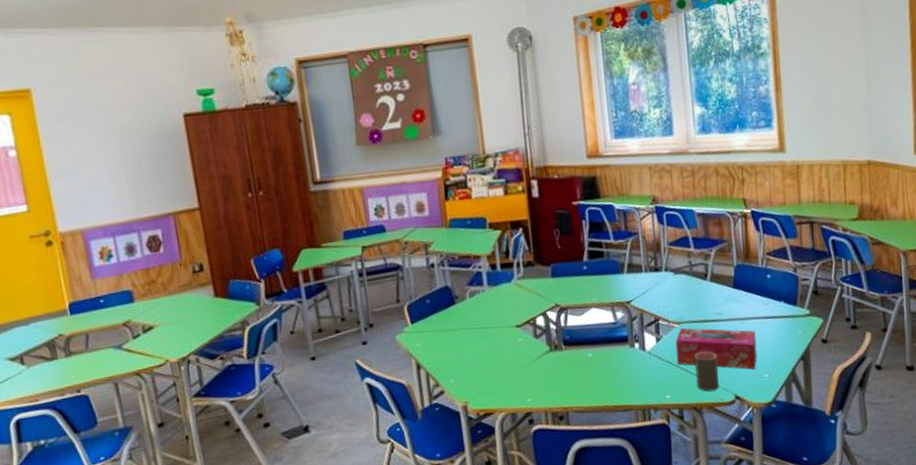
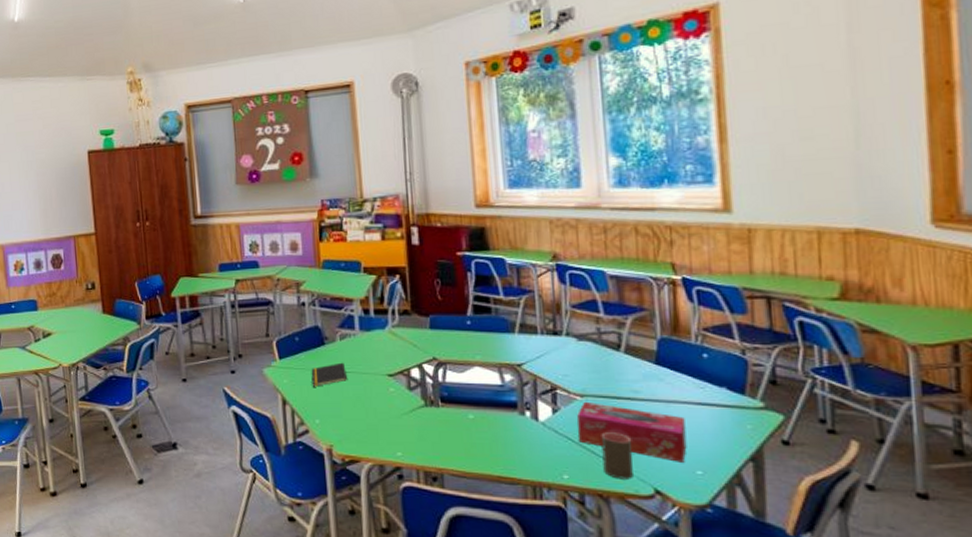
notepad: none [443,319,478,348] -> present [311,362,347,387]

